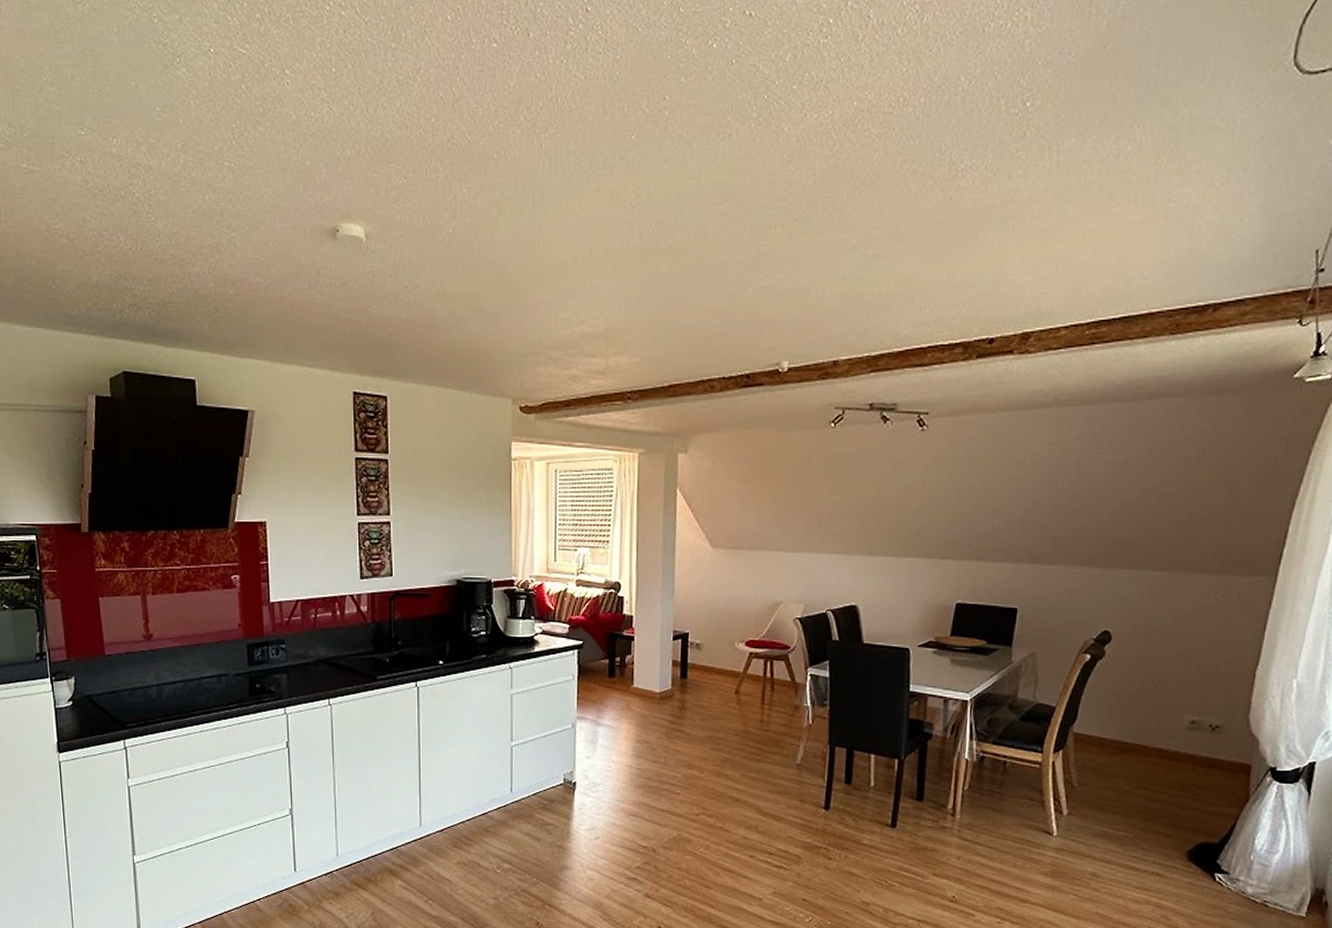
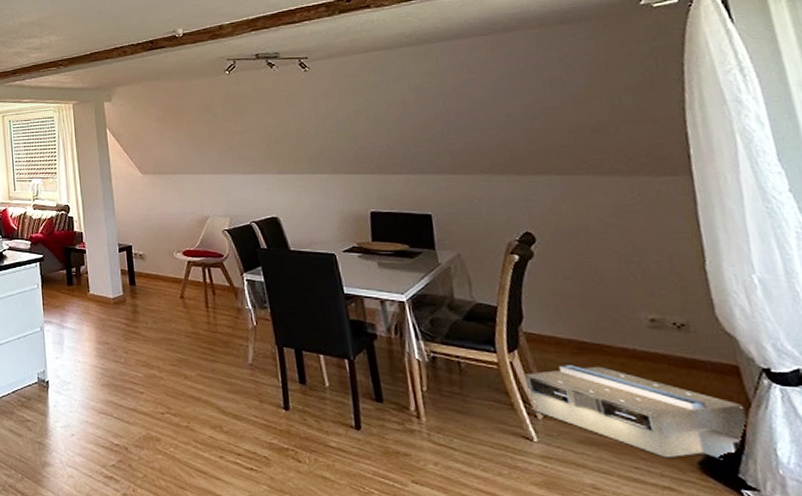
ceiling vent: none [1059,764,1243,848] -> present [524,365,747,460]

